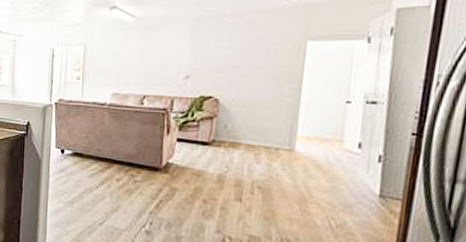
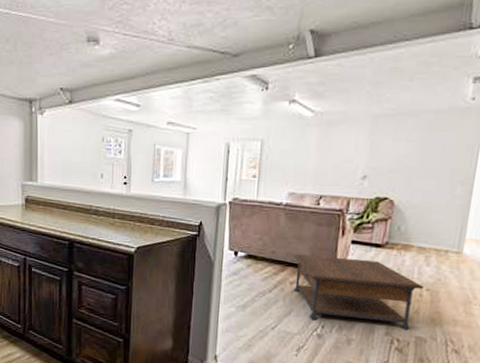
coffee table: none [118,152,255,228] -> present [293,254,424,329]

